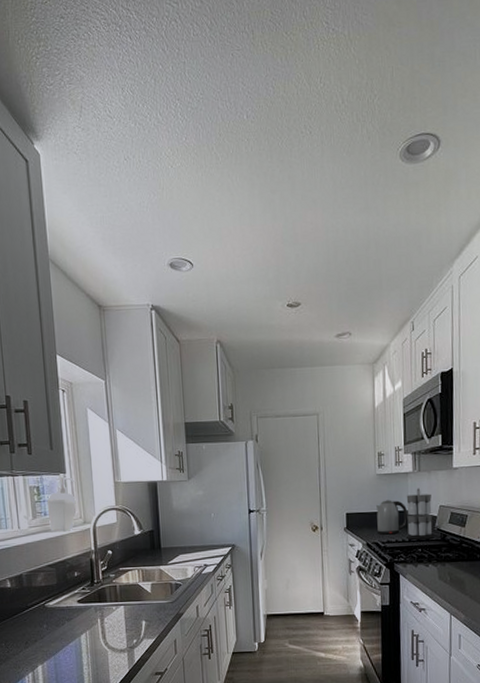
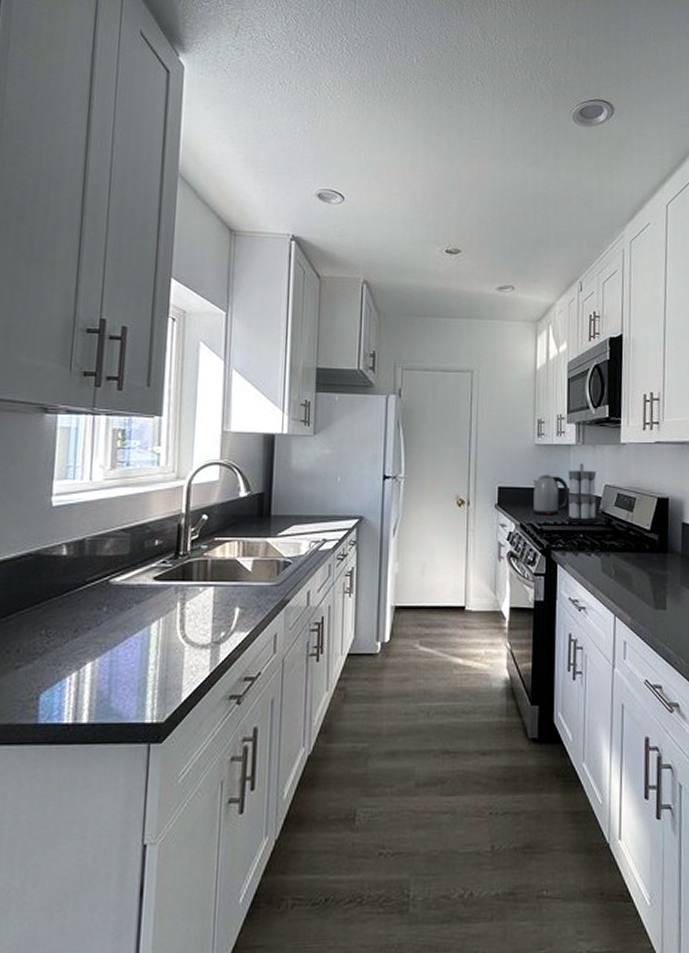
soap bottle: present [46,477,76,532] -> none [131,421,172,488]

